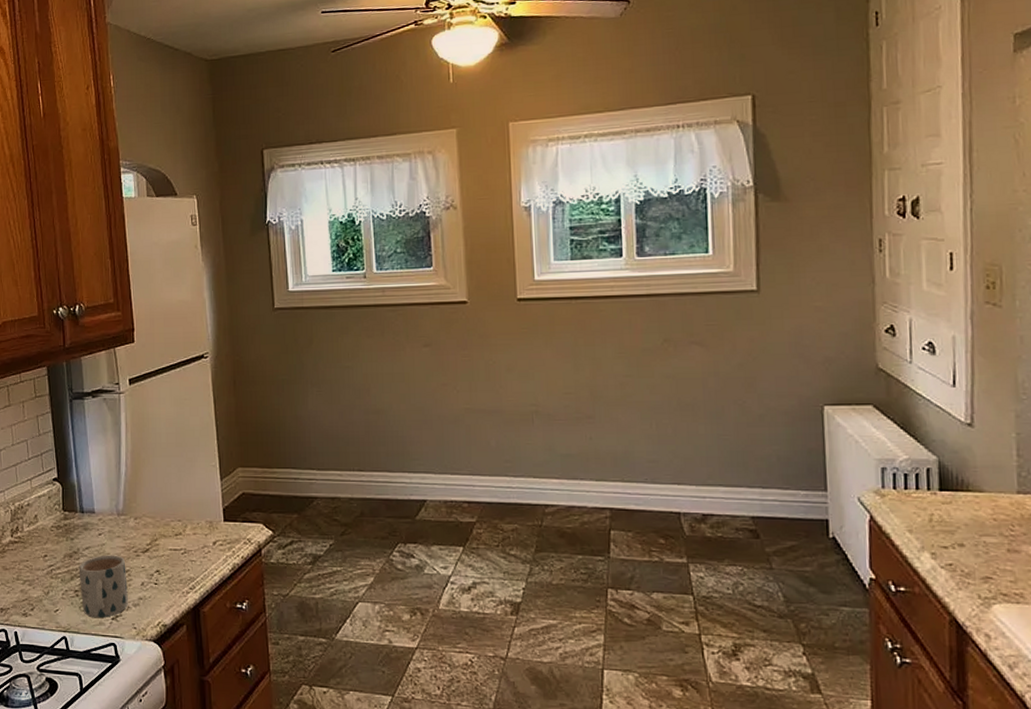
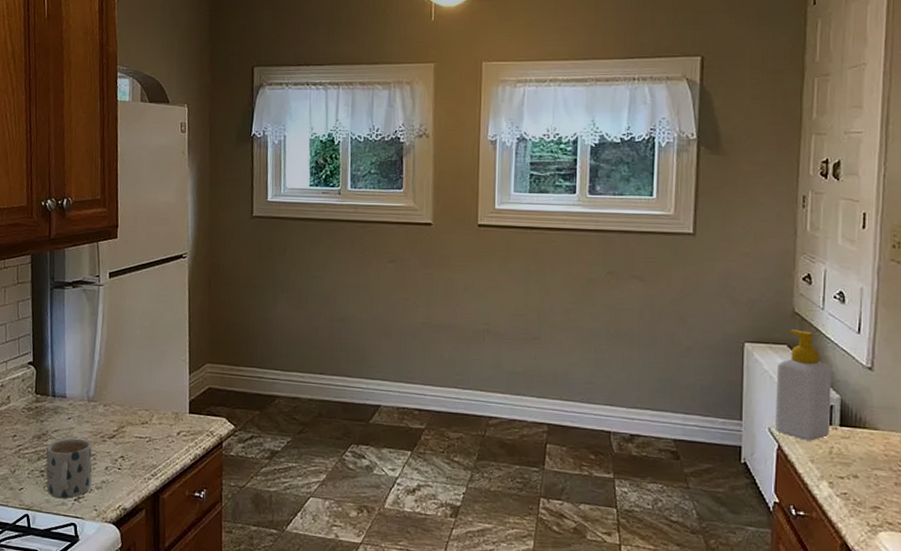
soap bottle: none [862,387,928,509] -> present [774,329,831,441]

